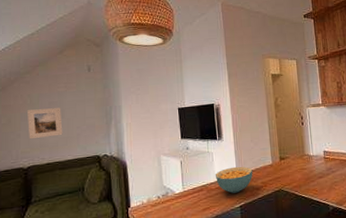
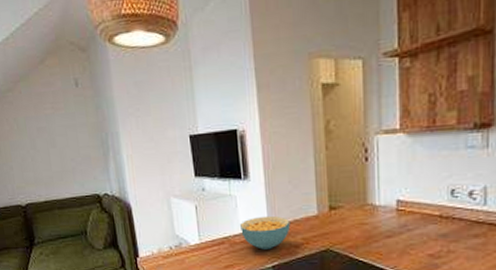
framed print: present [27,108,63,140] -> none [16,134,57,173]

